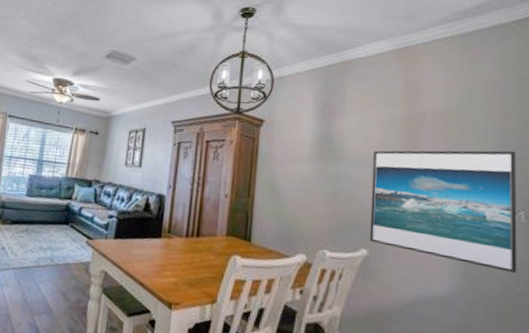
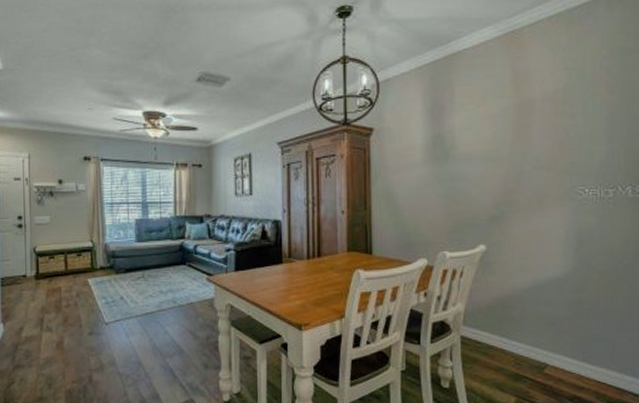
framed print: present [369,150,518,273] -> none [486,127,625,246]

